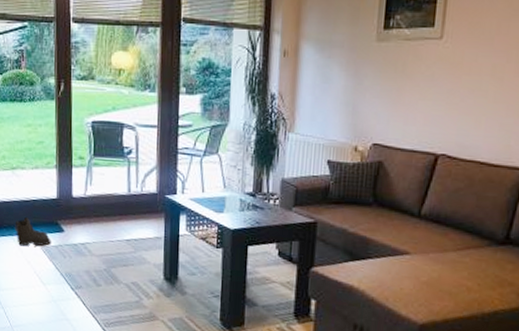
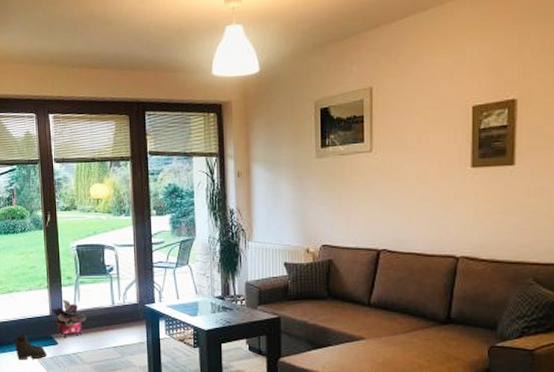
potted plant: none [59,182,99,226] -> present [52,300,87,338]

